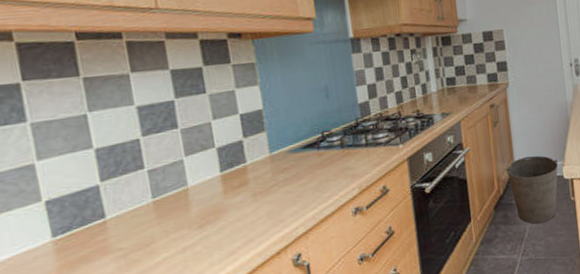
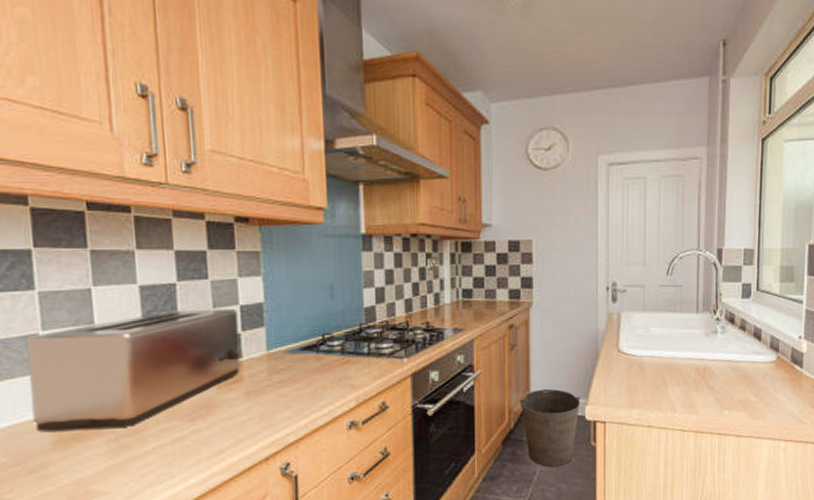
toaster: none [21,117,245,259] -> present [26,308,242,432]

